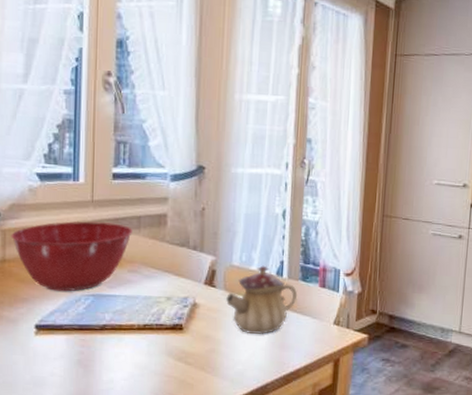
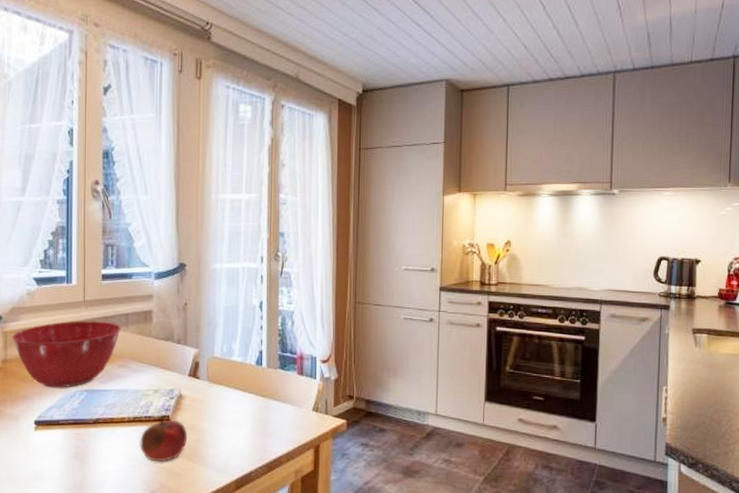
fruit: none [150,326,202,372] -> present [140,418,188,462]
teapot: present [226,265,298,334] -> none [210,356,277,423]

